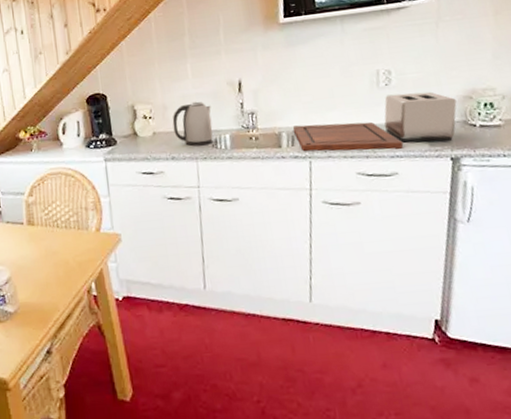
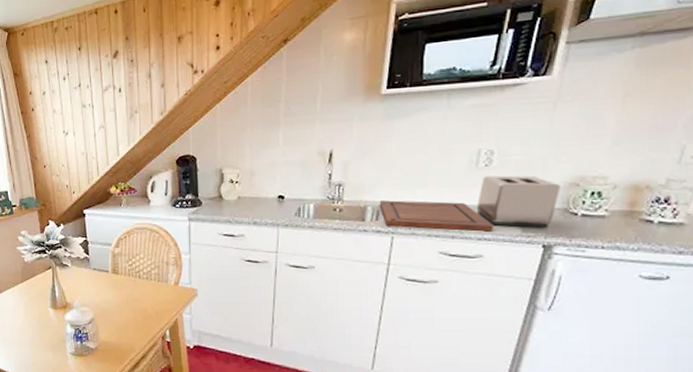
kettle: present [172,101,213,147] -> none [258,169,299,213]

